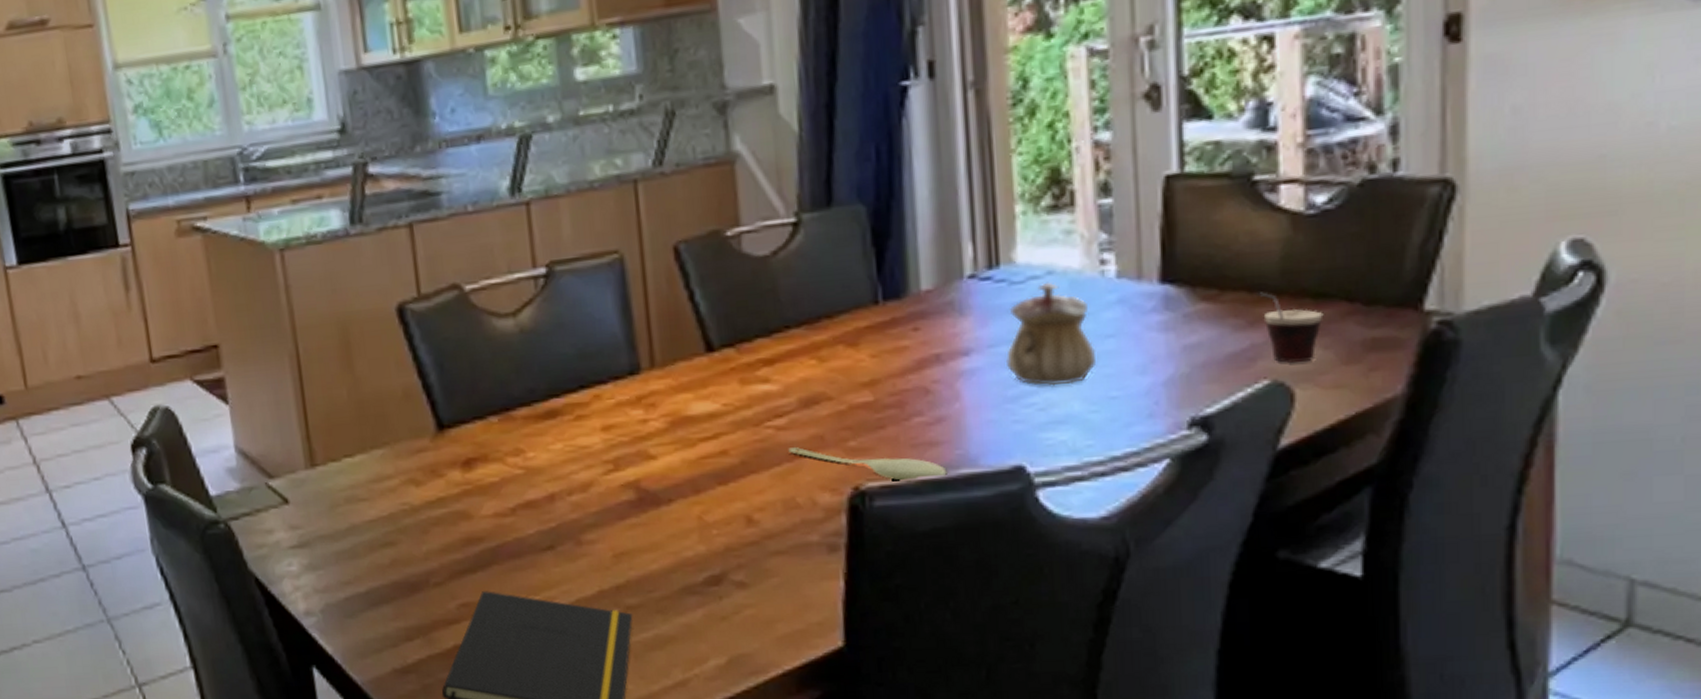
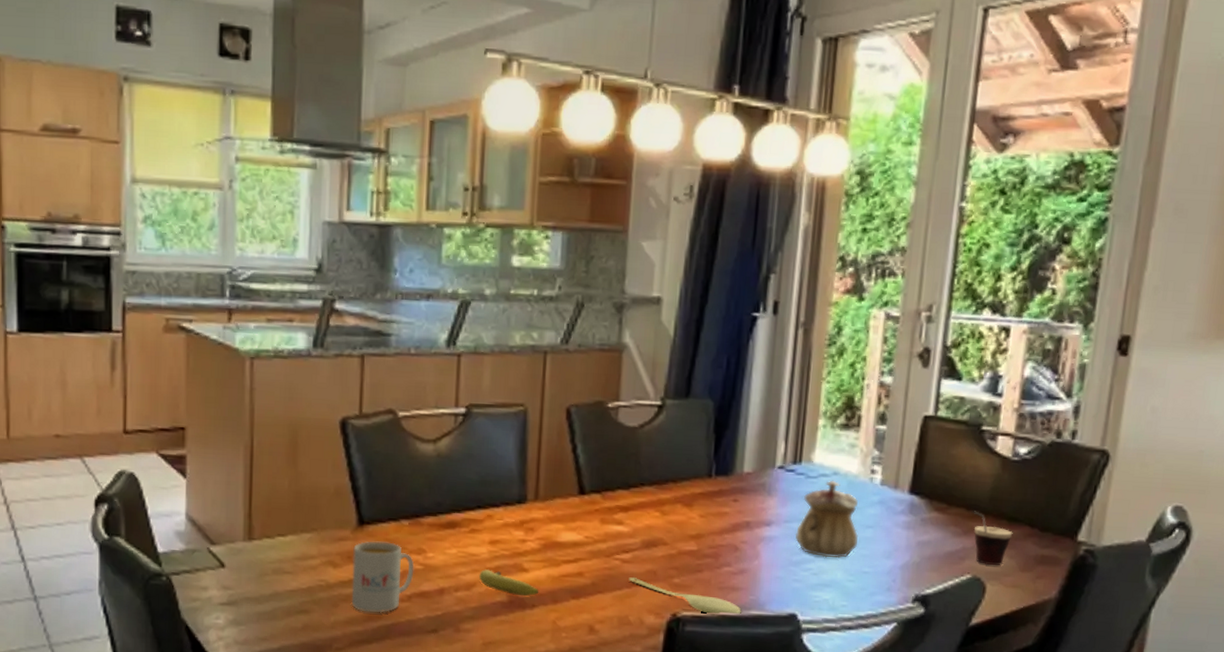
mug: none [436,445,514,535] -> present [351,541,414,613]
fruit: none [594,463,675,491] -> present [478,569,539,597]

